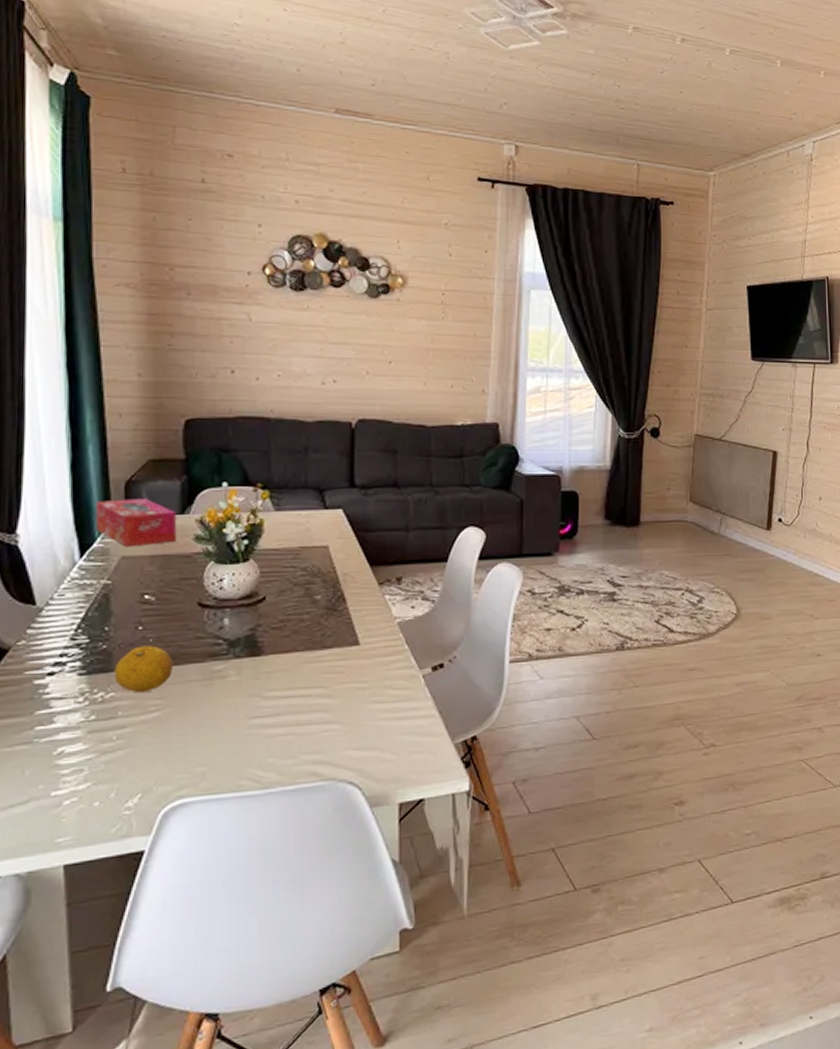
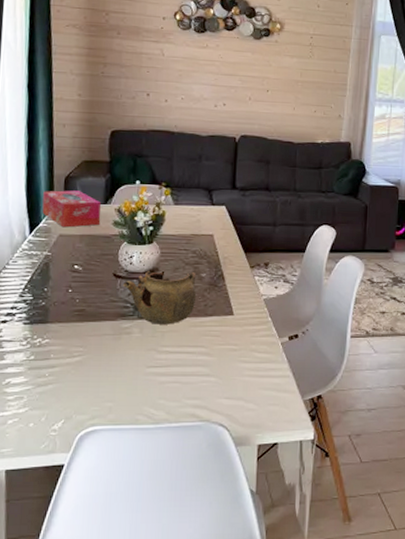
fruit: present [114,645,174,693] -> none [49,305,93,341]
teapot: none [211,595,310,664] -> present [122,271,197,325]

